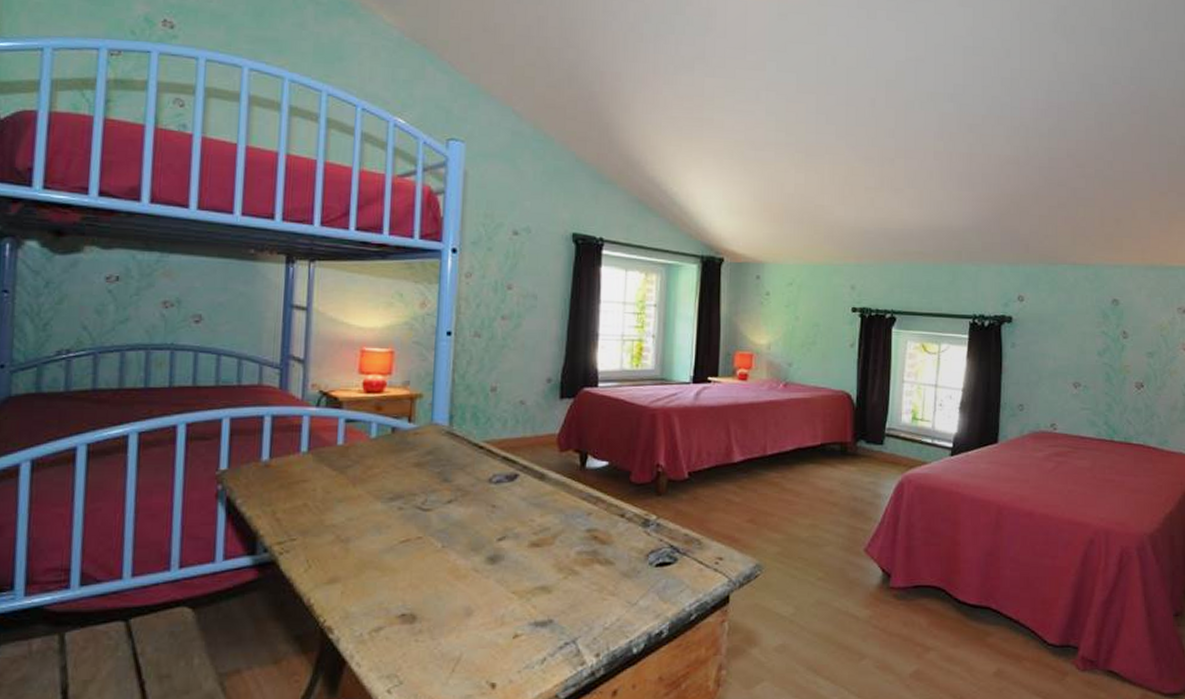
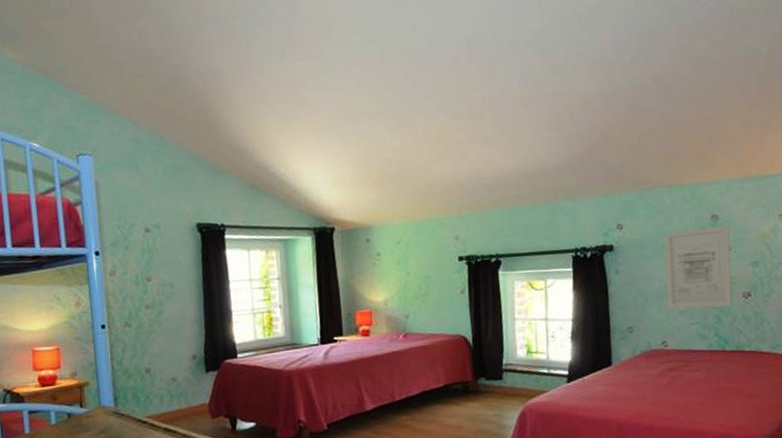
wall art: none [1060,311,1129,396] -> present [664,226,732,309]

